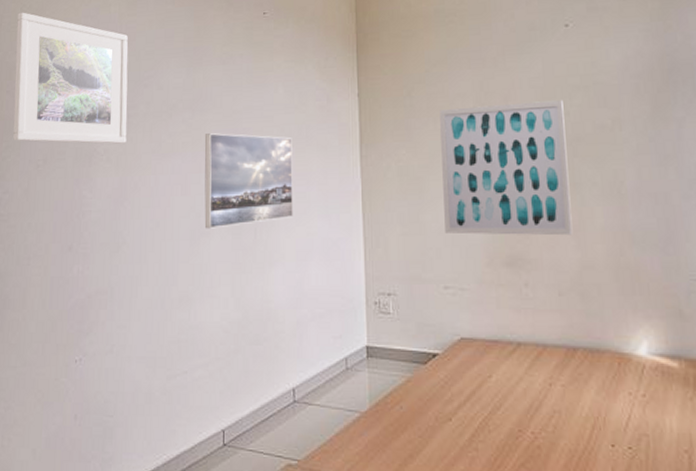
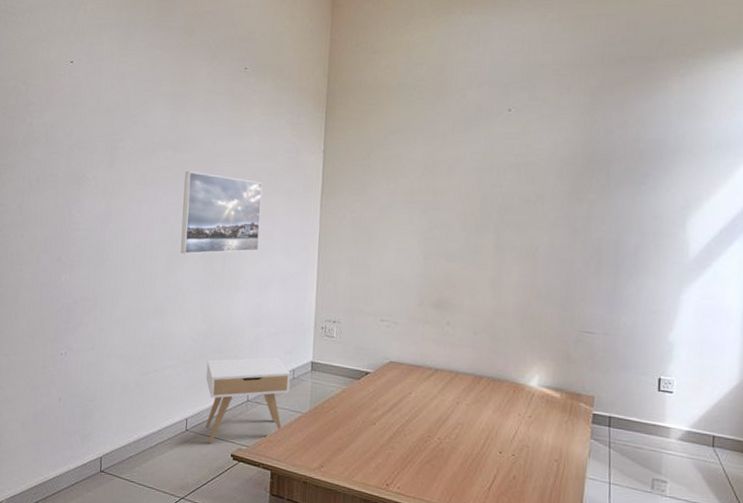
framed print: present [13,12,129,144] -> none [8,41,119,172]
nightstand: none [243,343,343,461] -> present [205,356,290,444]
wall art: present [440,100,573,236] -> none [386,172,498,288]

